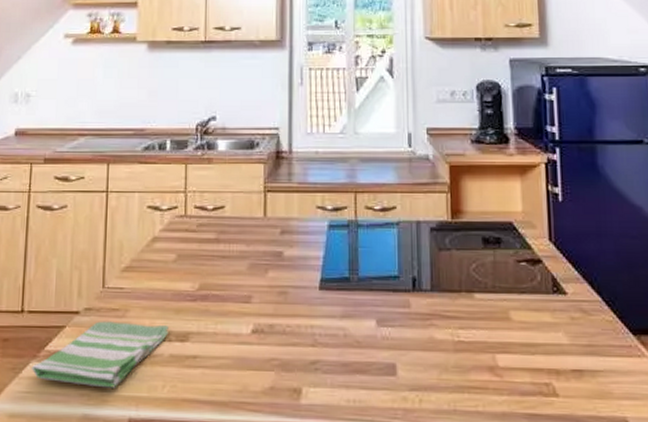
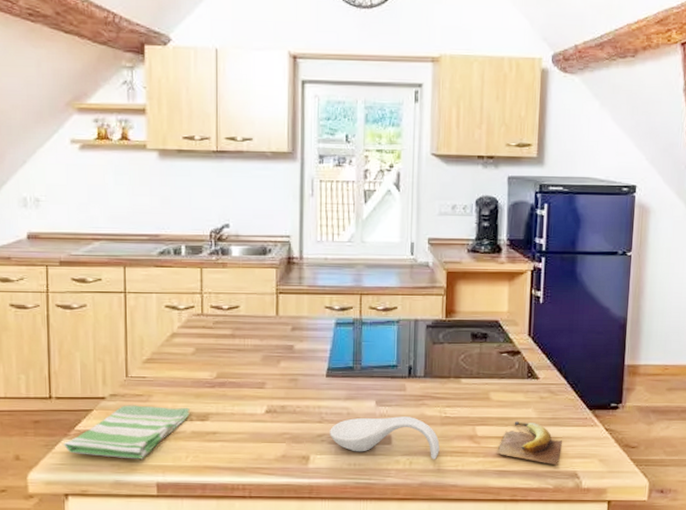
spoon rest: none [324,340,454,397] -> present [330,416,440,460]
banana: none [524,349,604,409] -> present [497,421,562,466]

